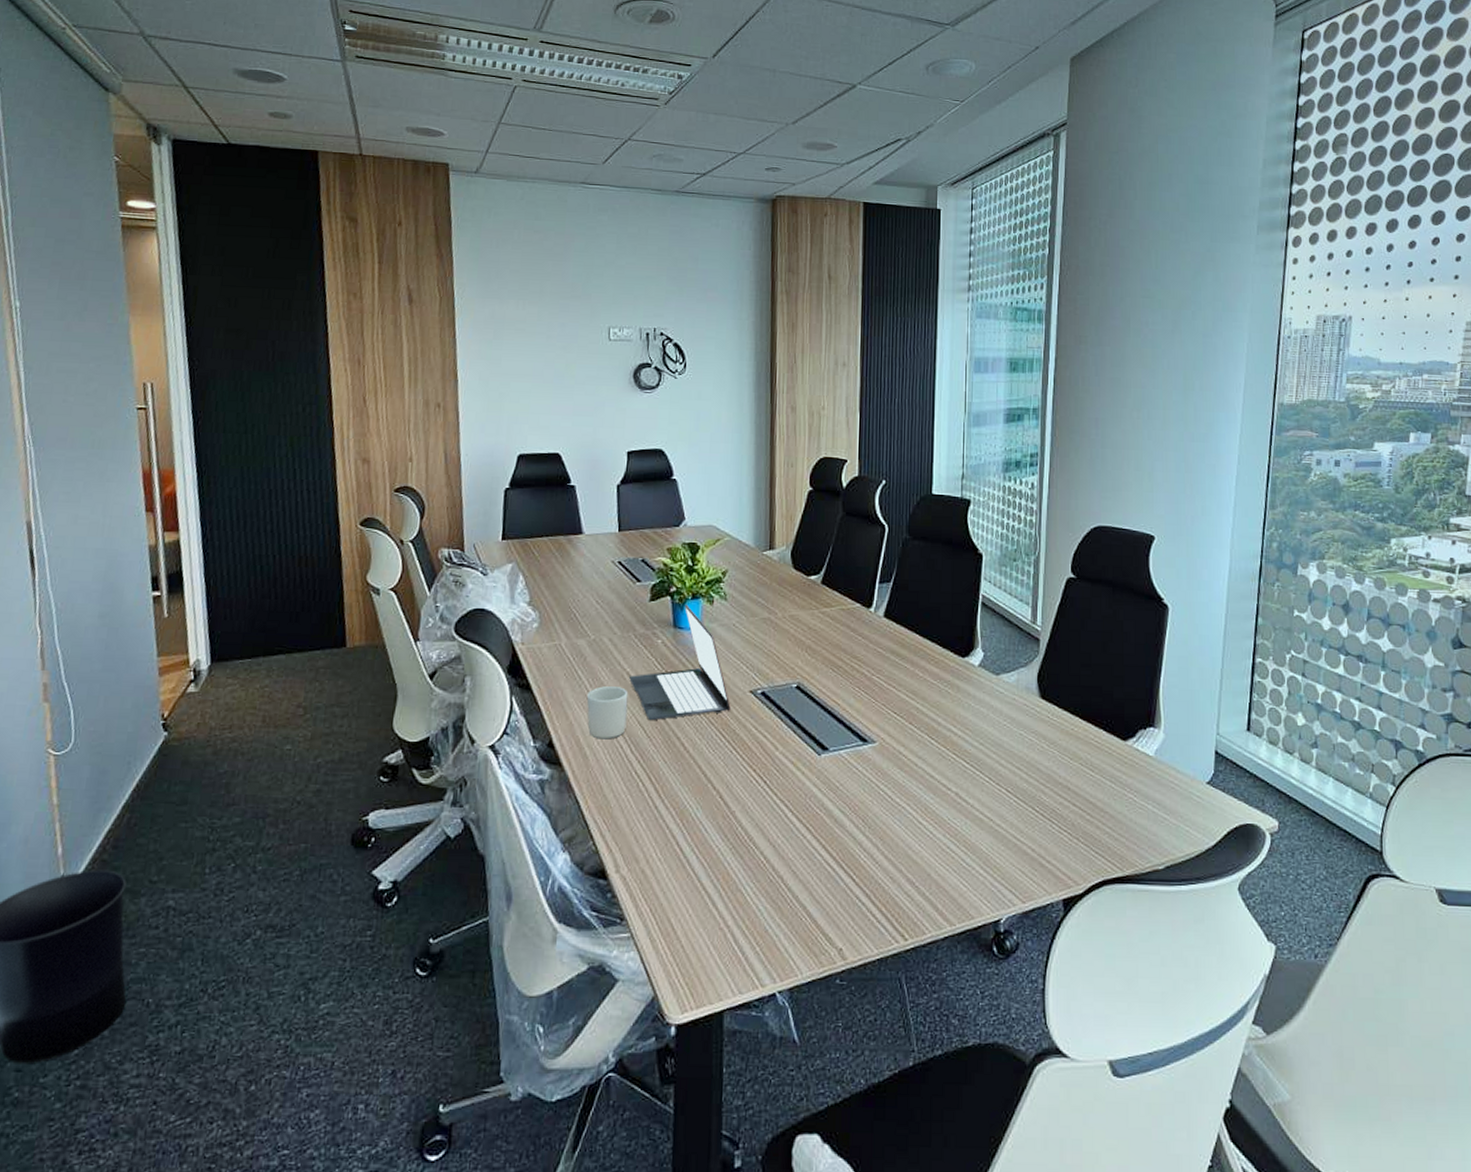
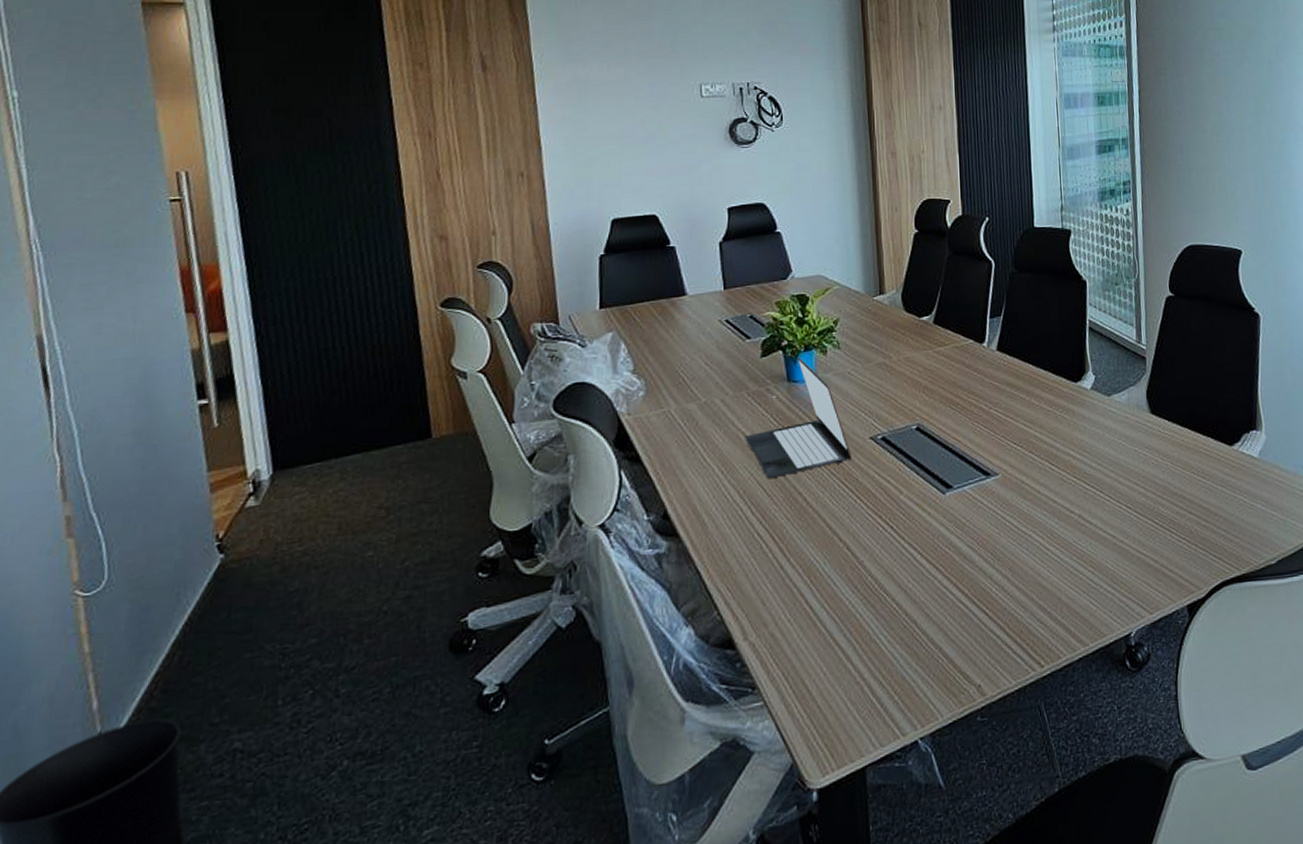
mug: present [586,686,629,740] -> none [701,448,745,504]

